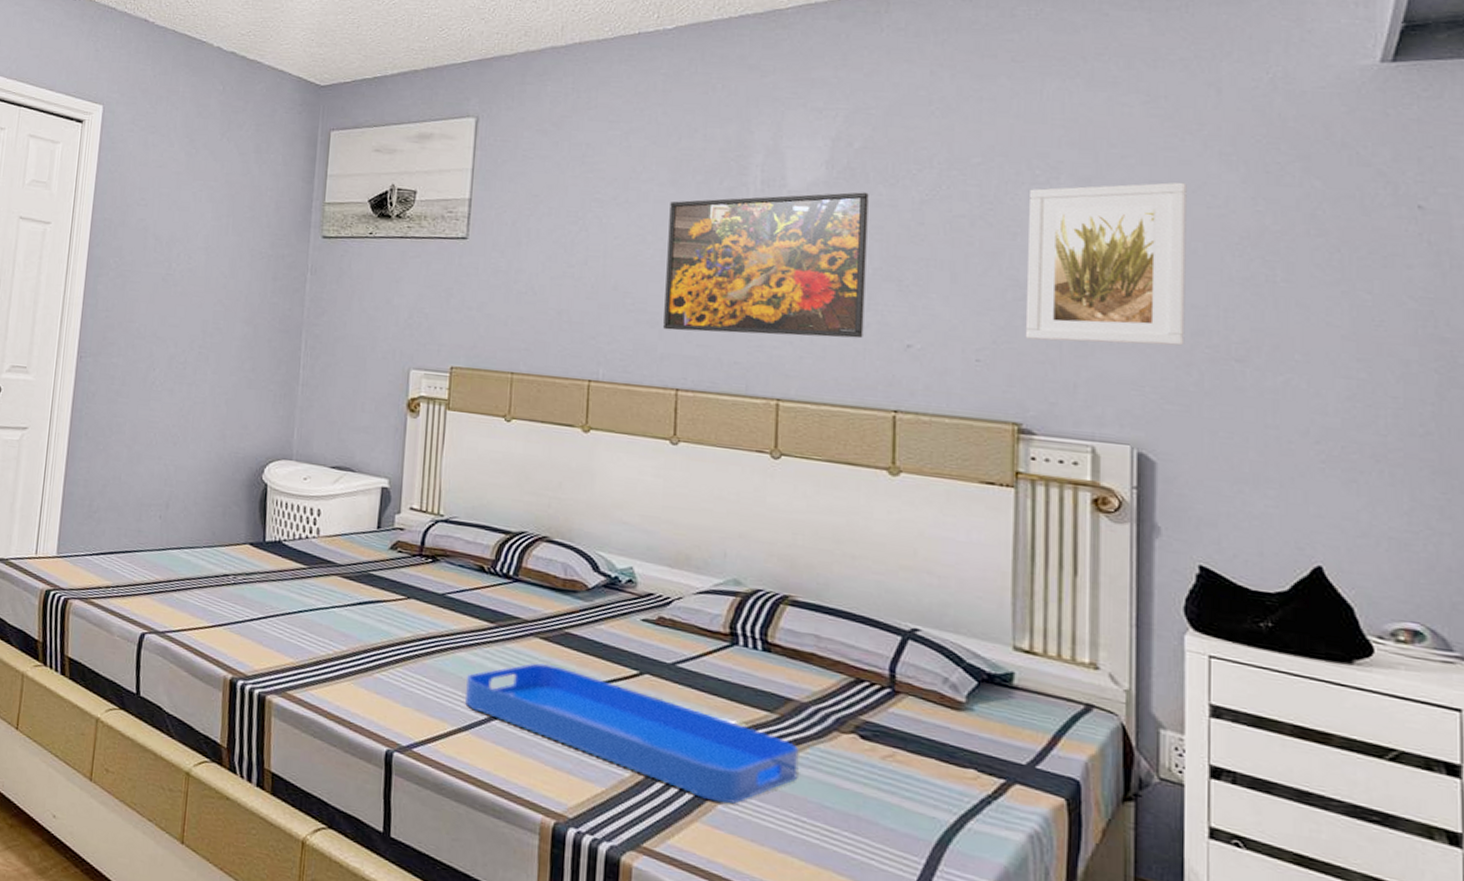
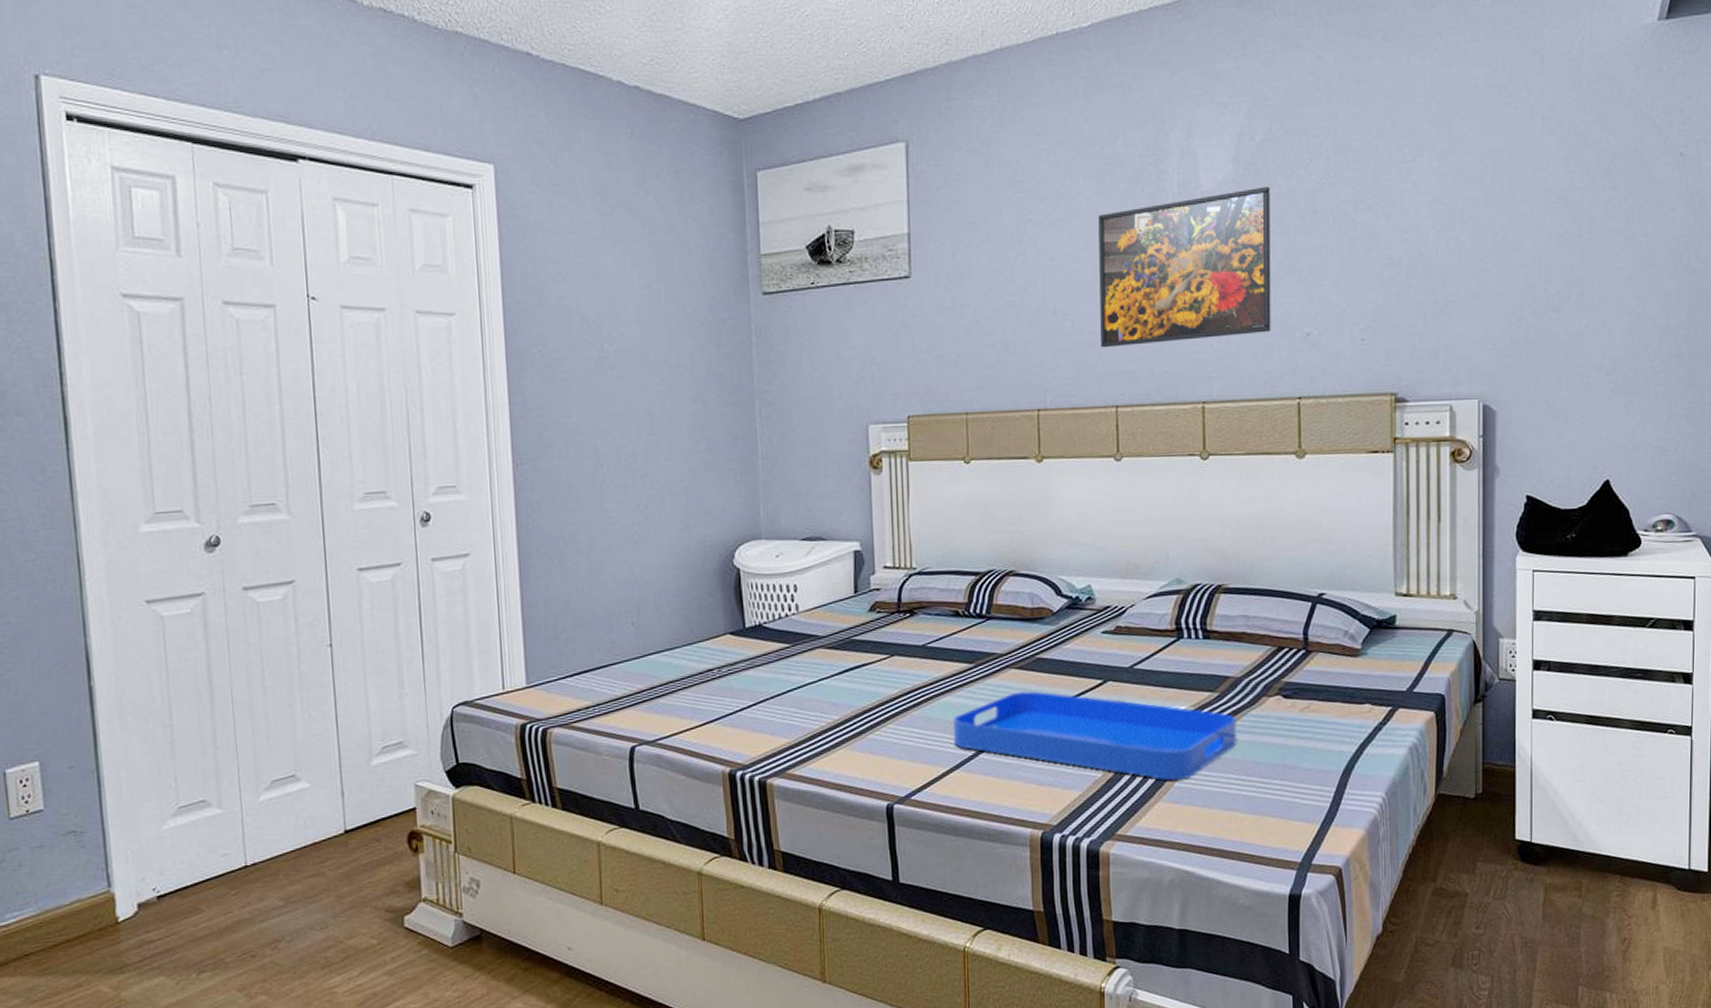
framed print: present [1025,182,1187,346] -> none [1398,149,1518,314]

